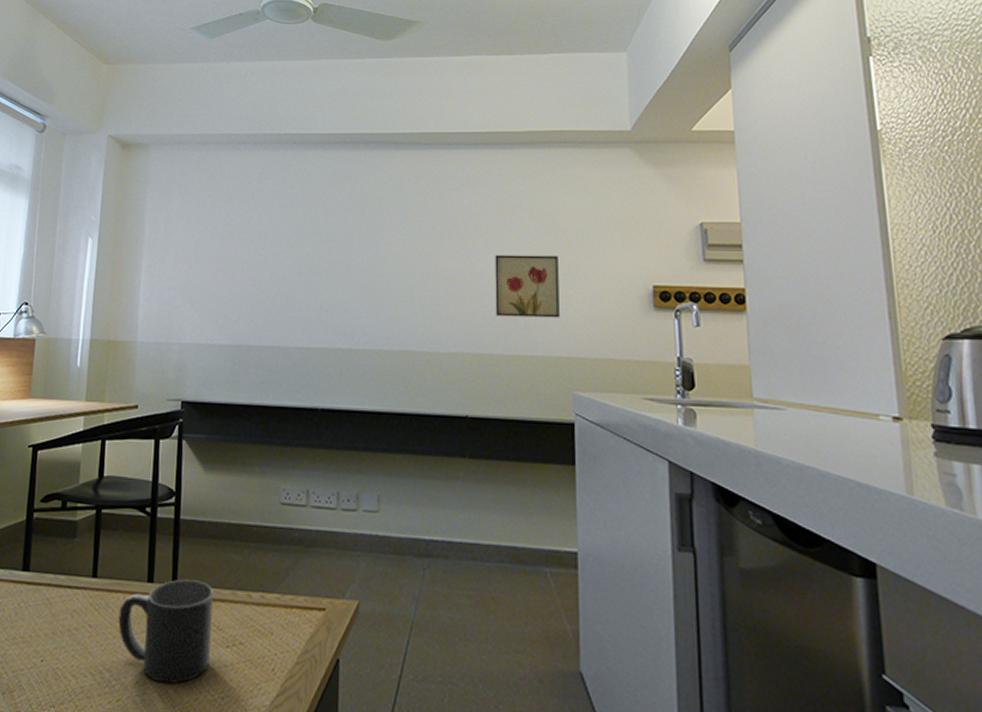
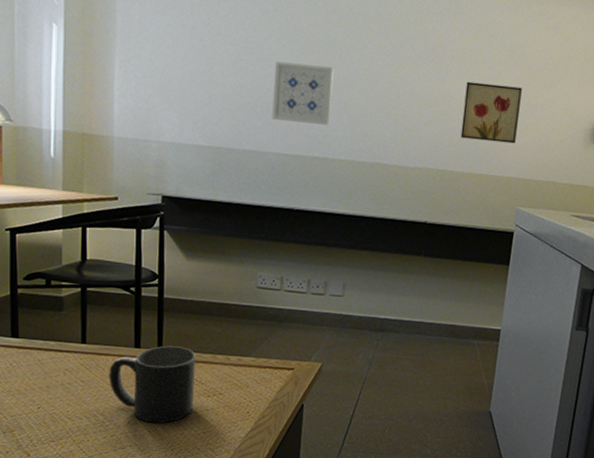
wall art: none [292,252,353,313] -> present [272,61,334,125]

